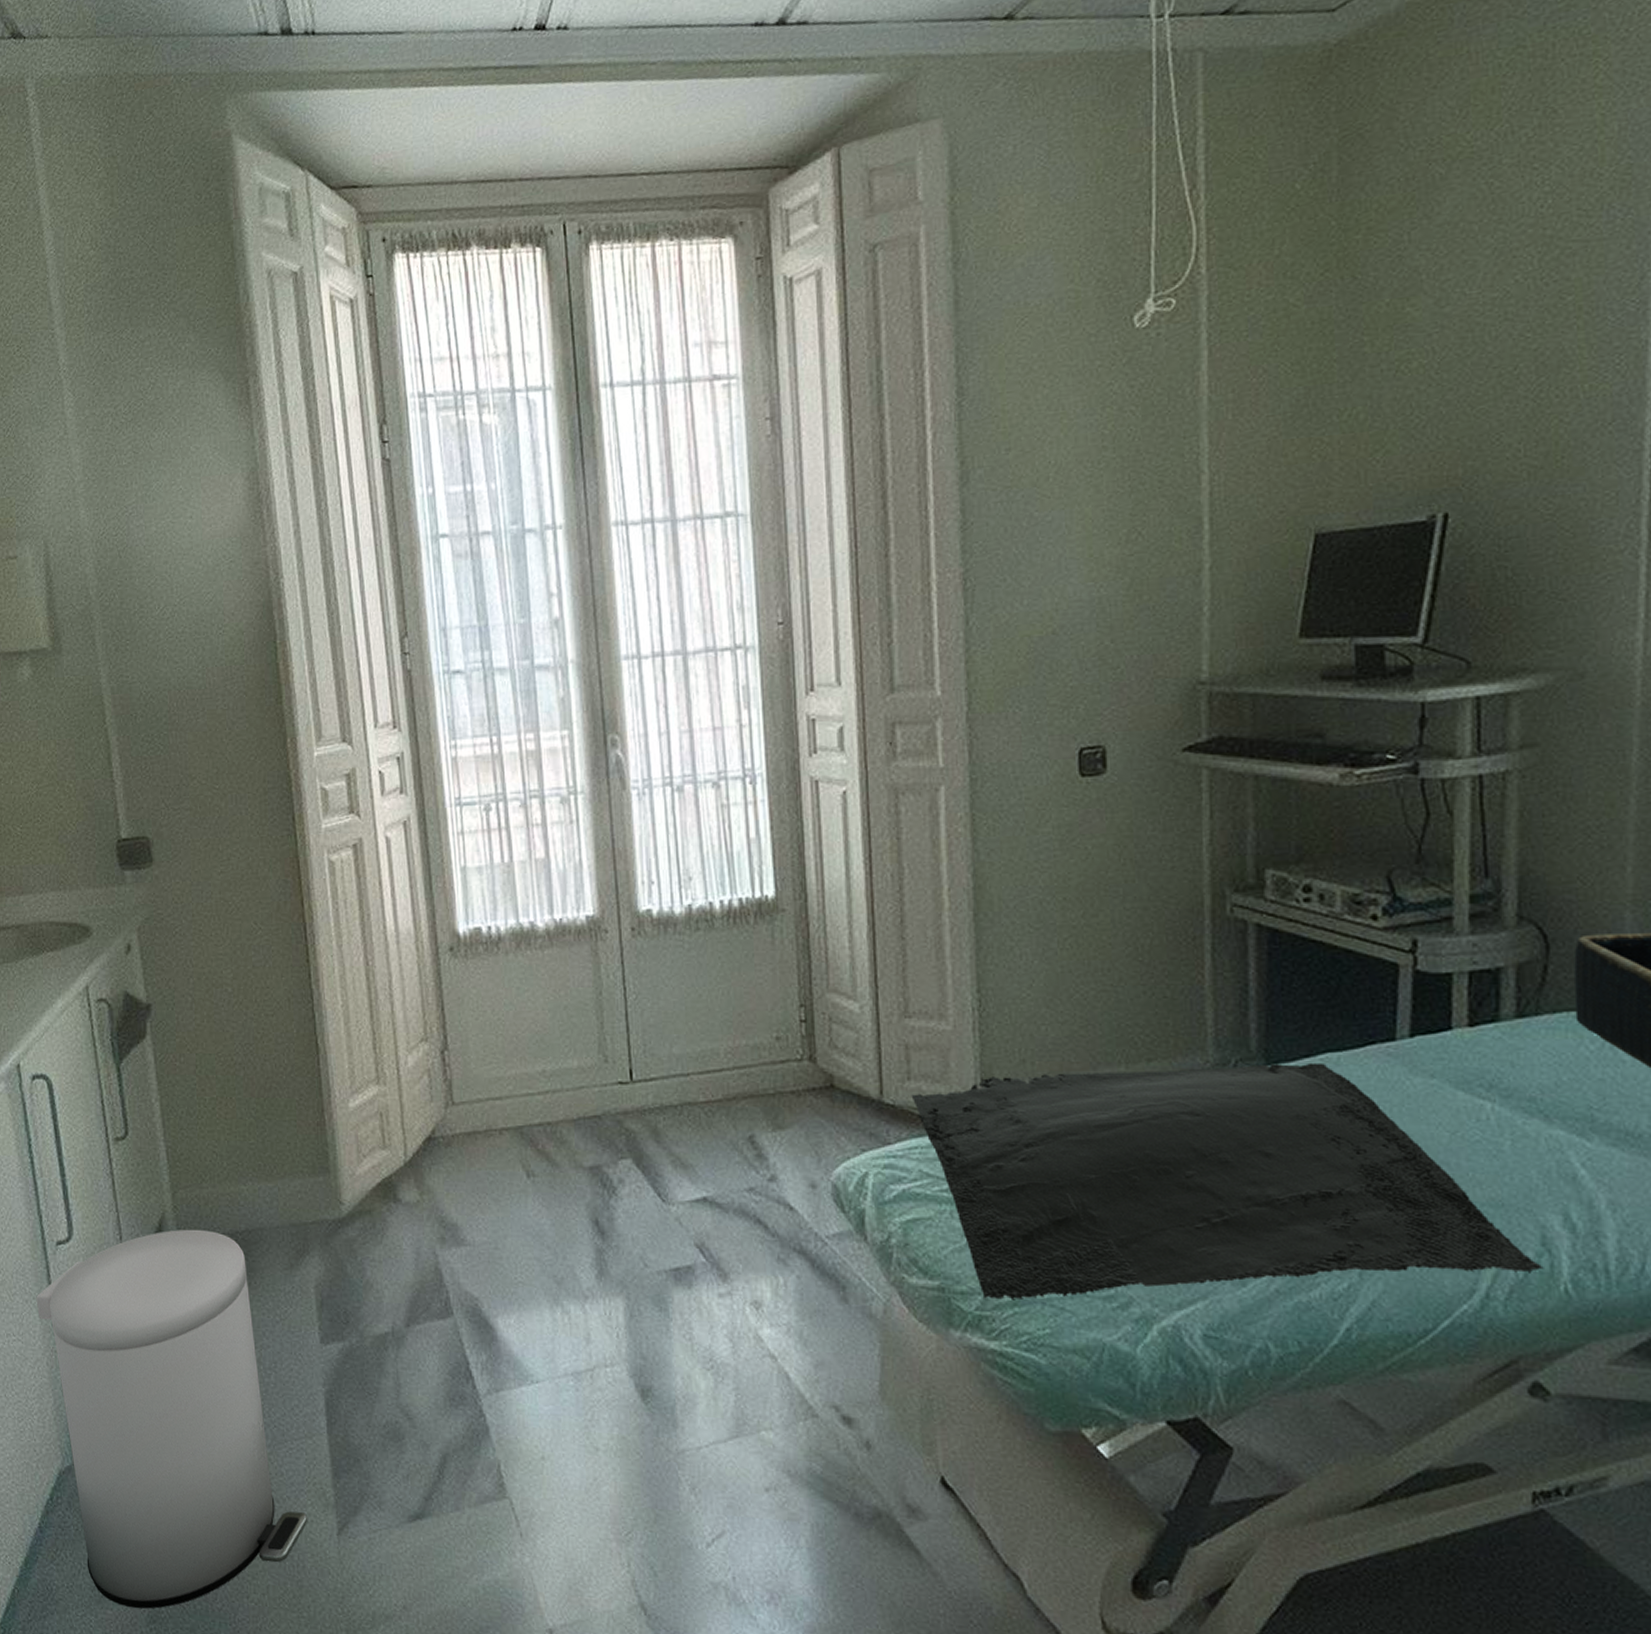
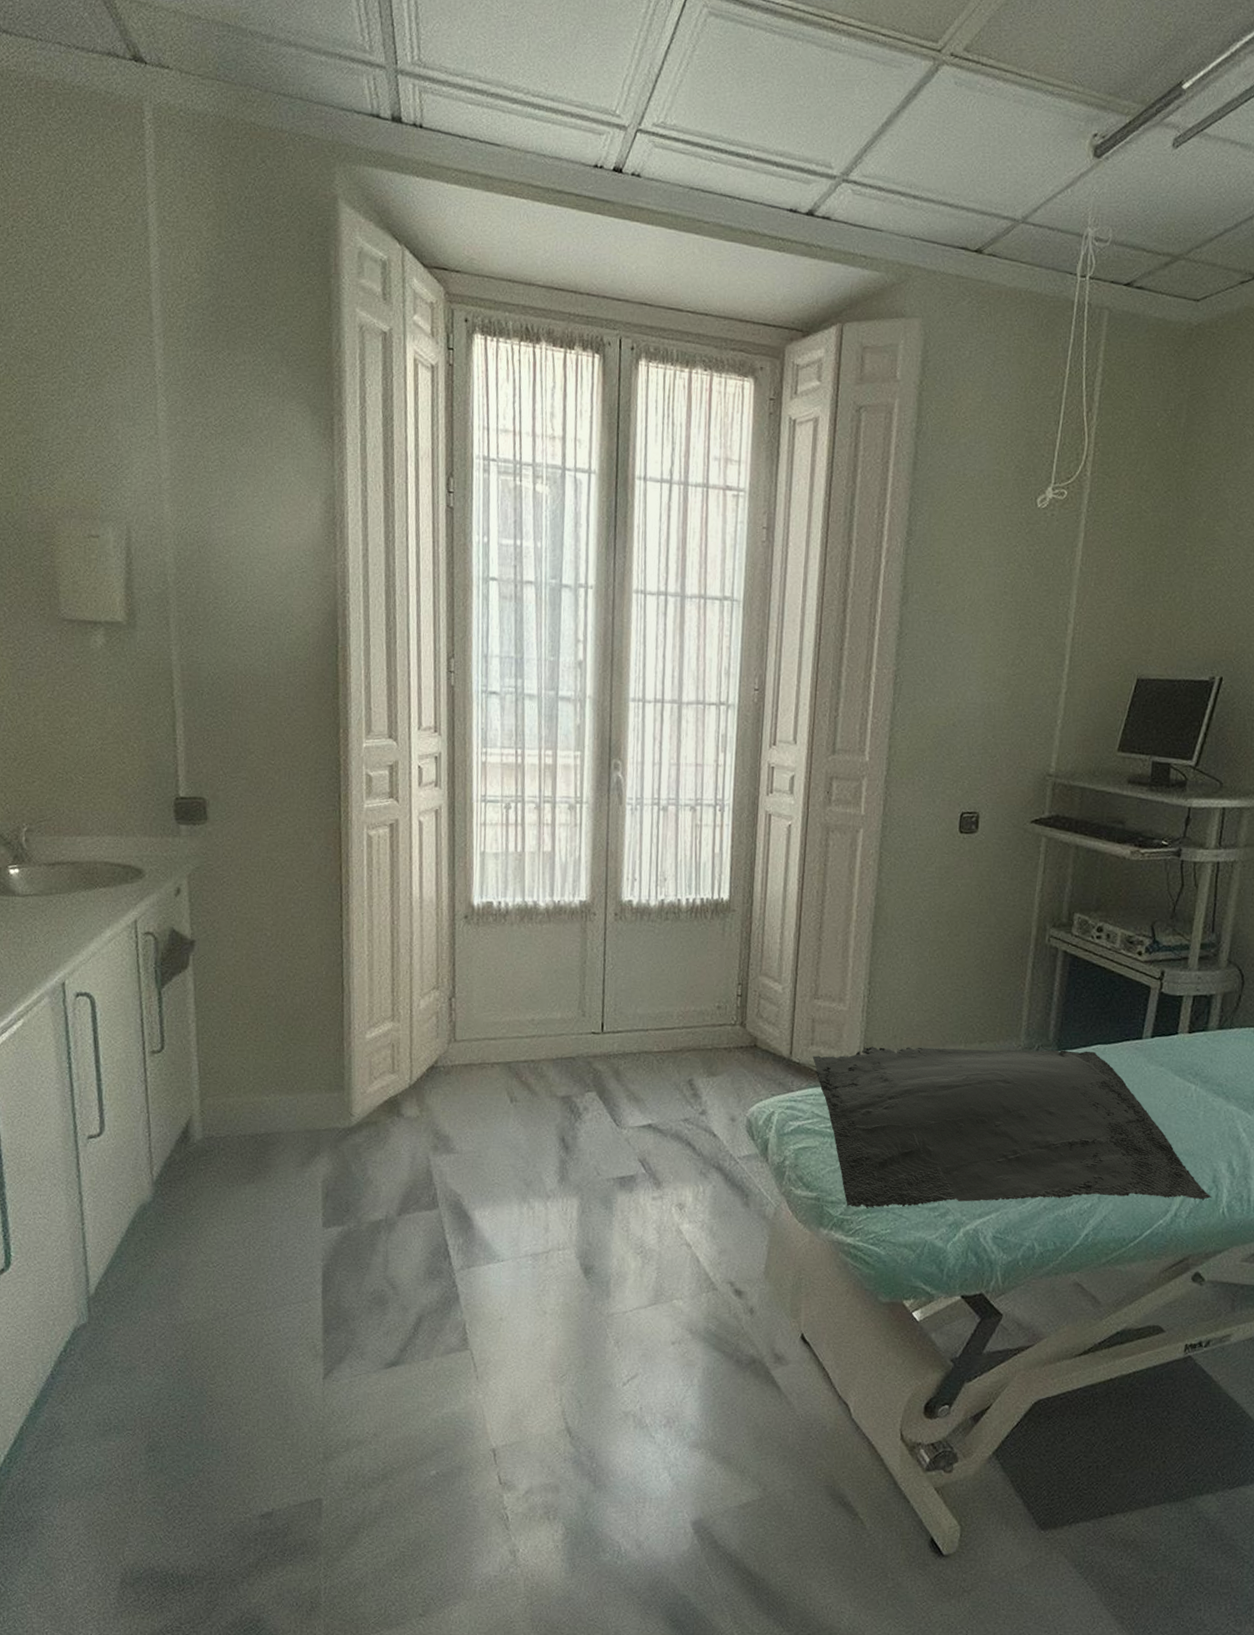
pedal bin: present [36,1229,308,1609] -> none [64,1130,299,1440]

